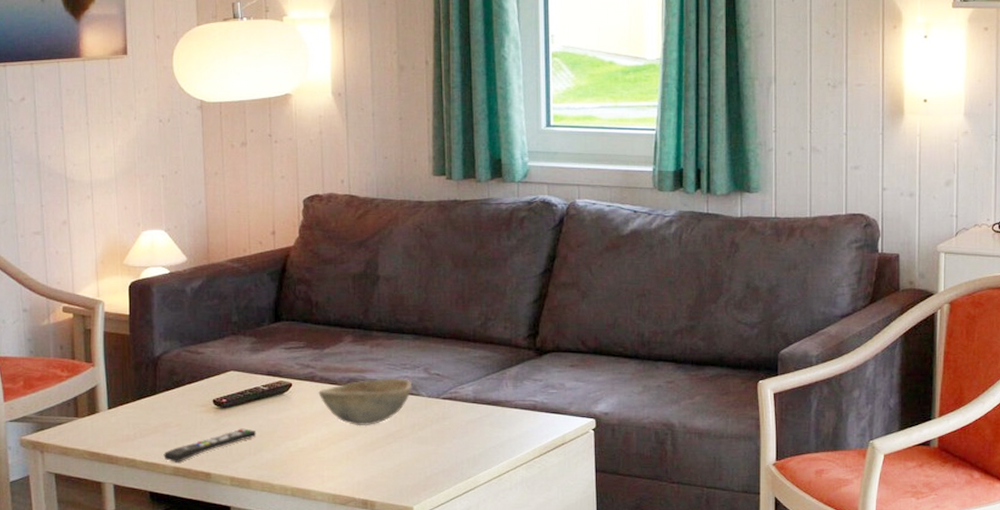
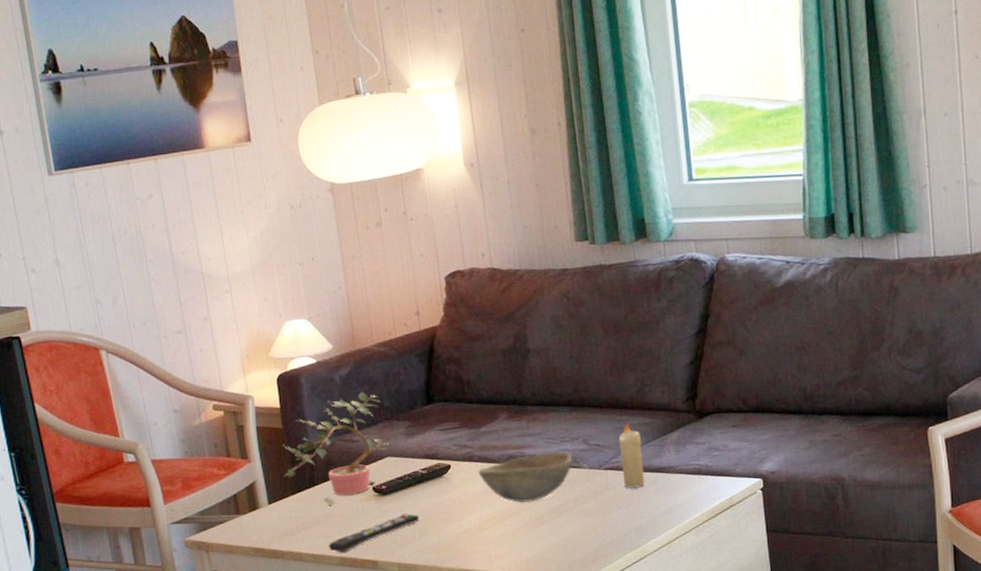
potted plant: none [126,304,233,416] -> present [282,391,389,507]
candle: none [458,354,481,420] -> present [618,422,645,489]

